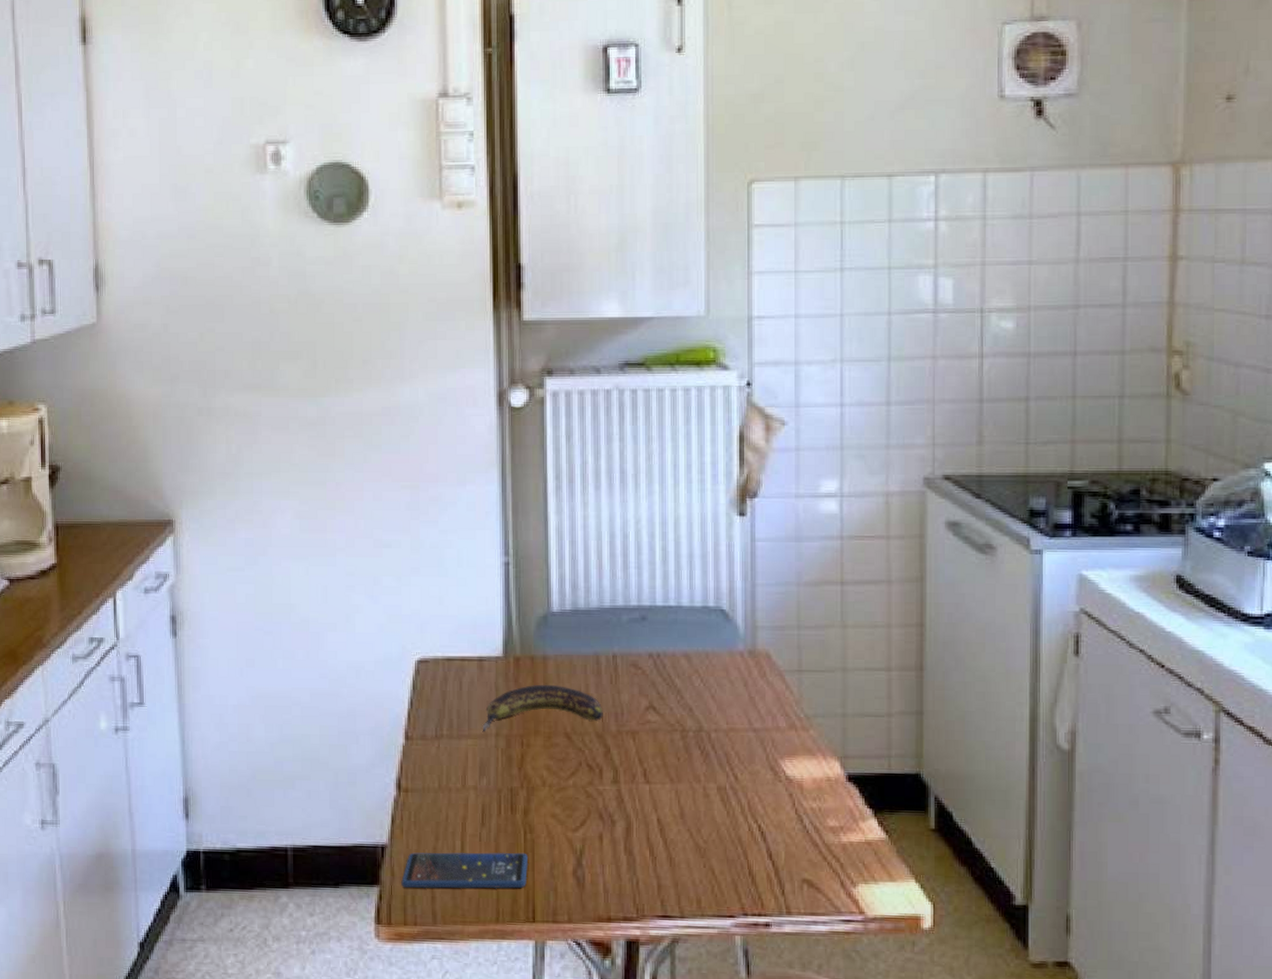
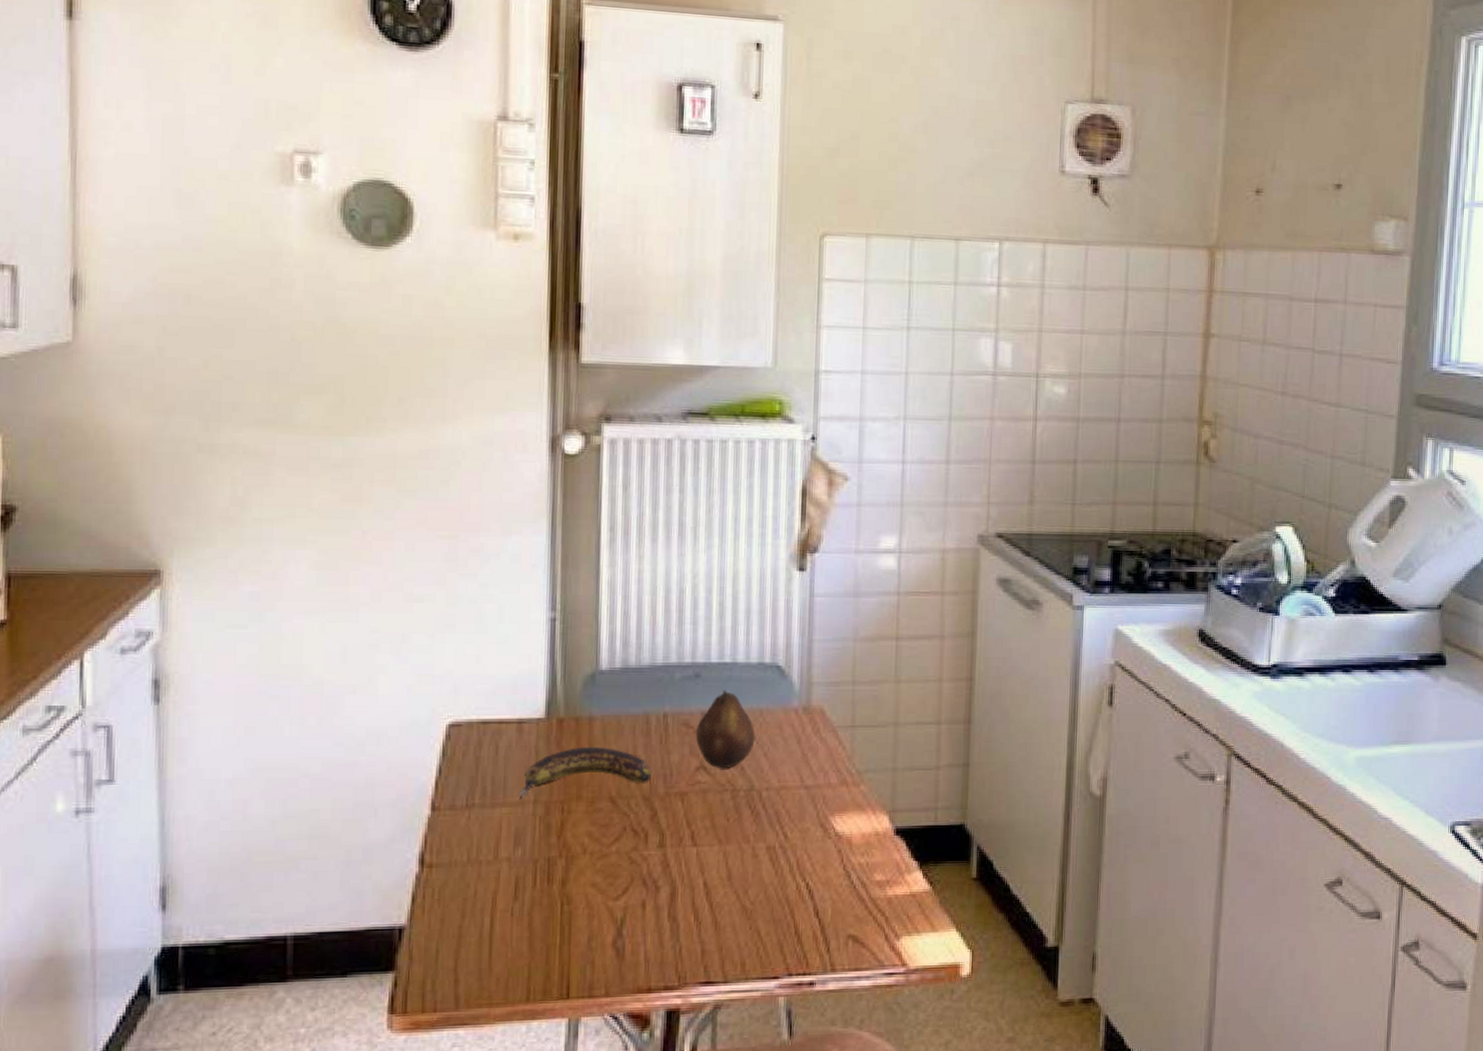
smartphone: present [401,852,529,889] -> none [420,925,565,972]
fruit: none [644,633,703,709] -> present [695,690,756,769]

